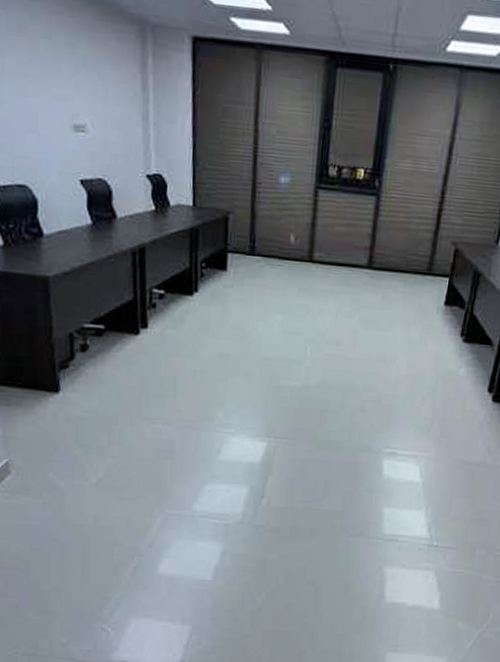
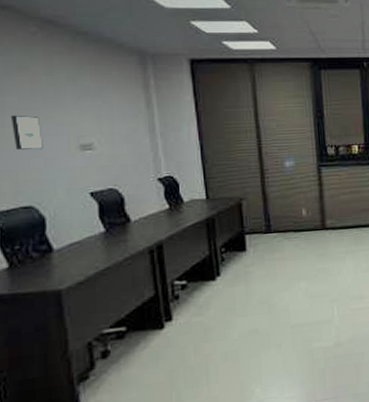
wall art: none [10,81,39,125] -> present [11,115,43,150]

